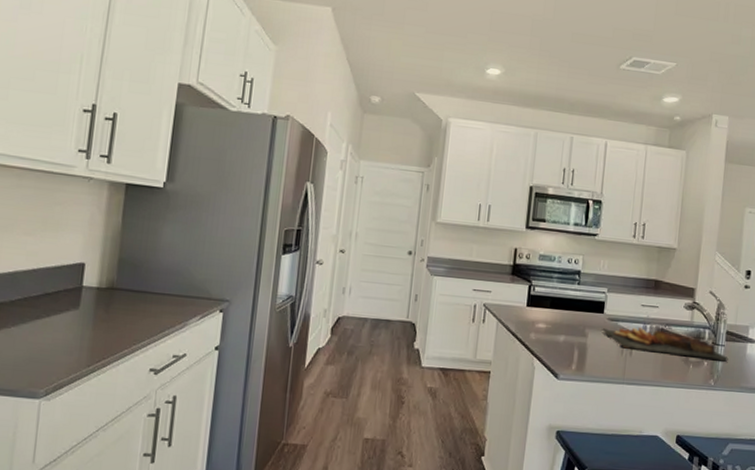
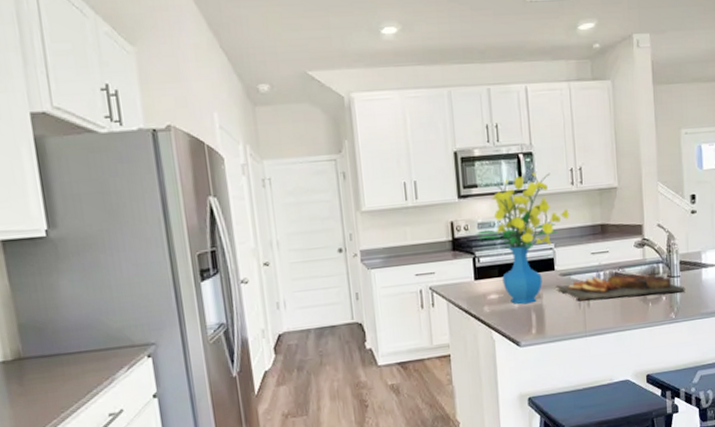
bouquet: none [536,218,627,340] -> present [476,171,569,304]

